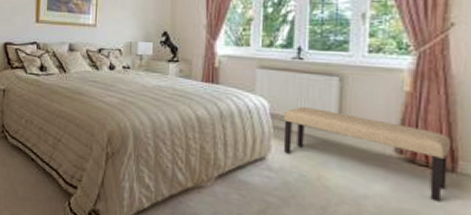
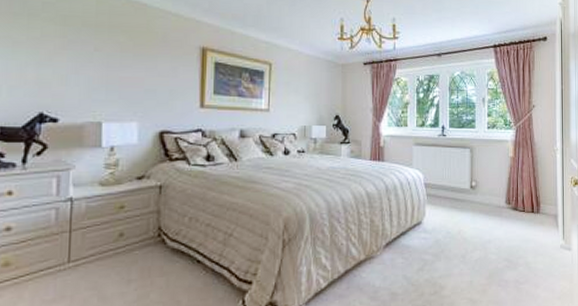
bench: present [283,106,451,202] -> none [434,174,536,237]

